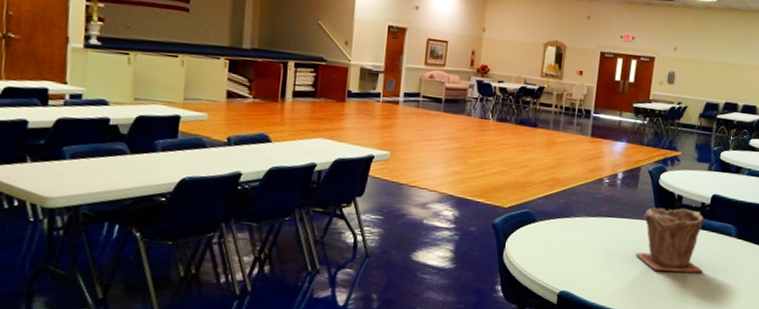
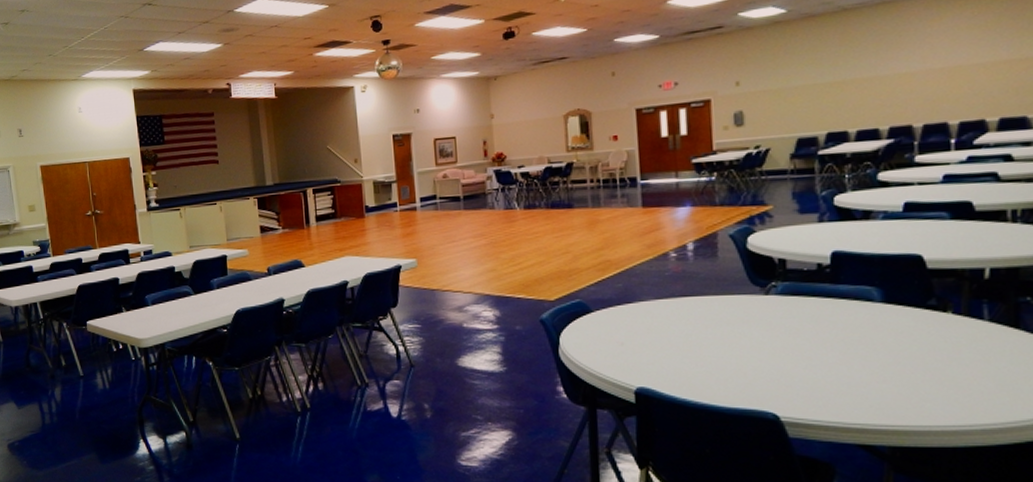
plant pot: present [635,207,704,273] -> none [731,274,838,356]

